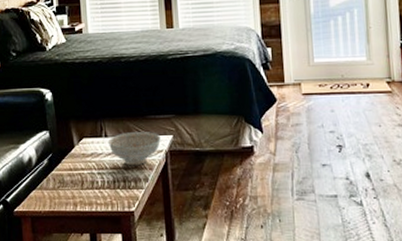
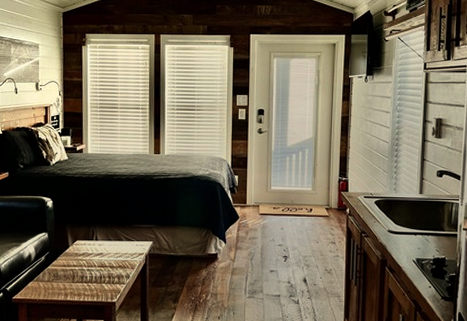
decorative bowl: present [107,132,161,166] -> none [97,237,142,265]

